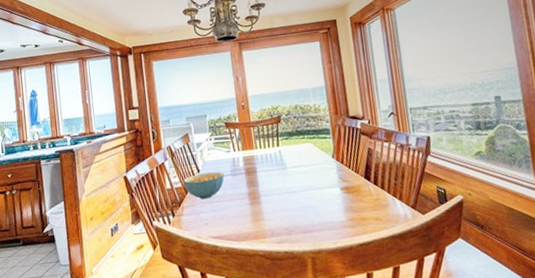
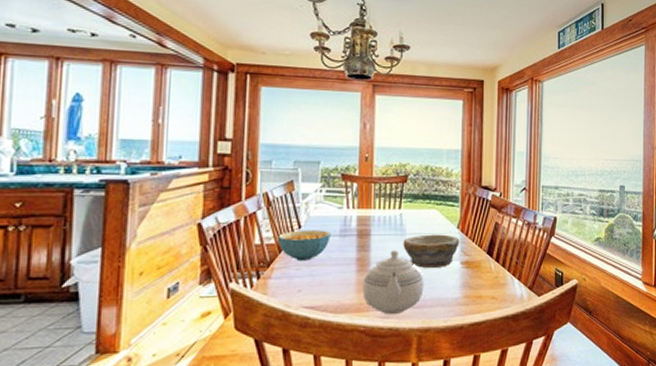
teapot: none [256,182,311,240] -> present [362,250,424,315]
bowl: none [285,164,337,197] -> present [403,234,460,268]

